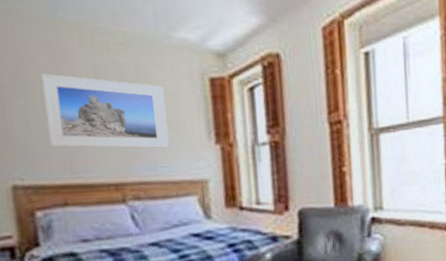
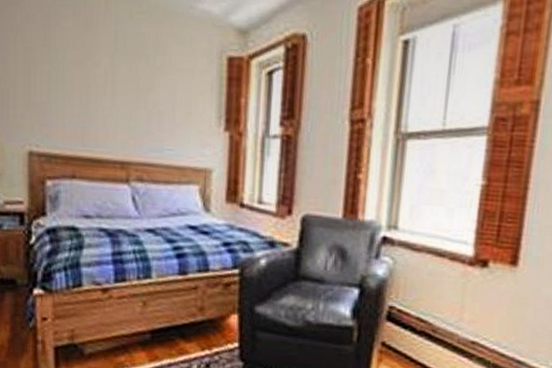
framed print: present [41,74,169,149] -> none [65,39,180,130]

